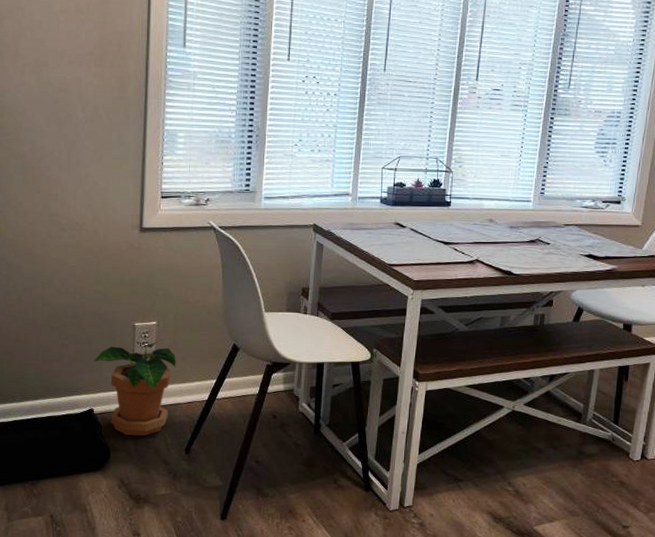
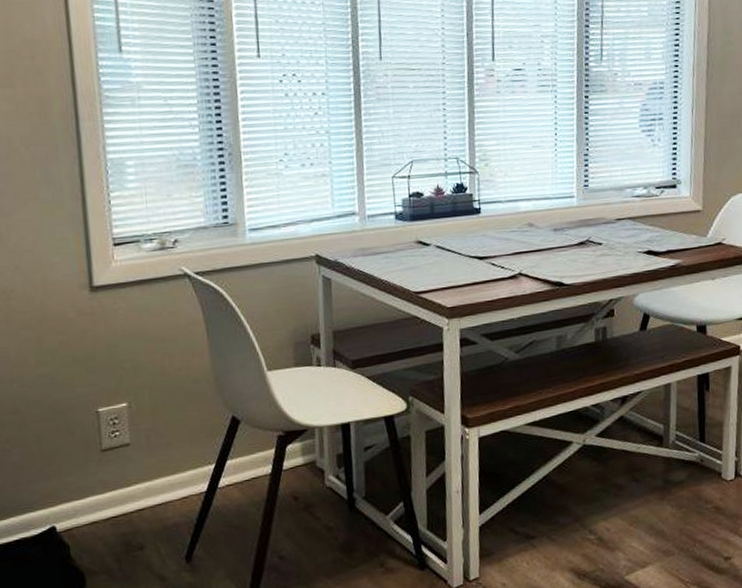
potted plant: present [94,340,176,436] -> none [48,427,160,553]

